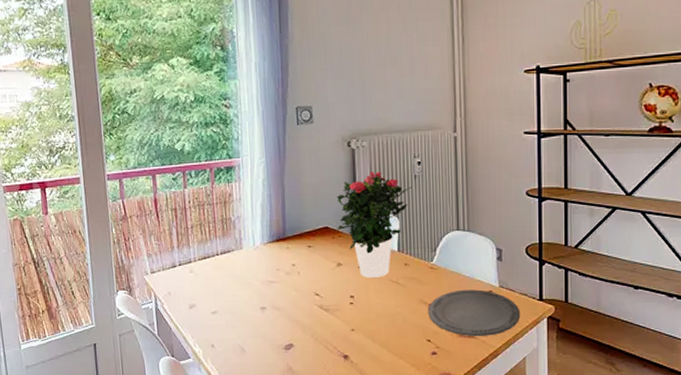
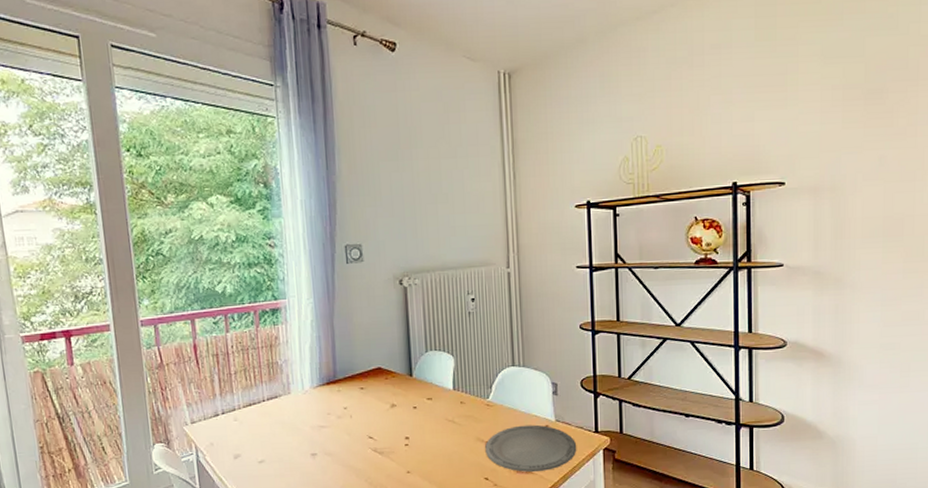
potted flower: present [336,171,412,278] -> none [389,309,467,418]

